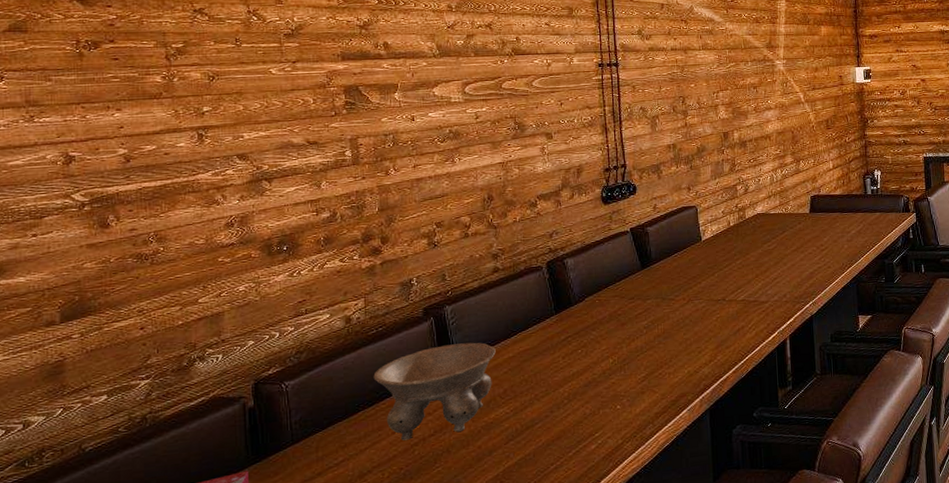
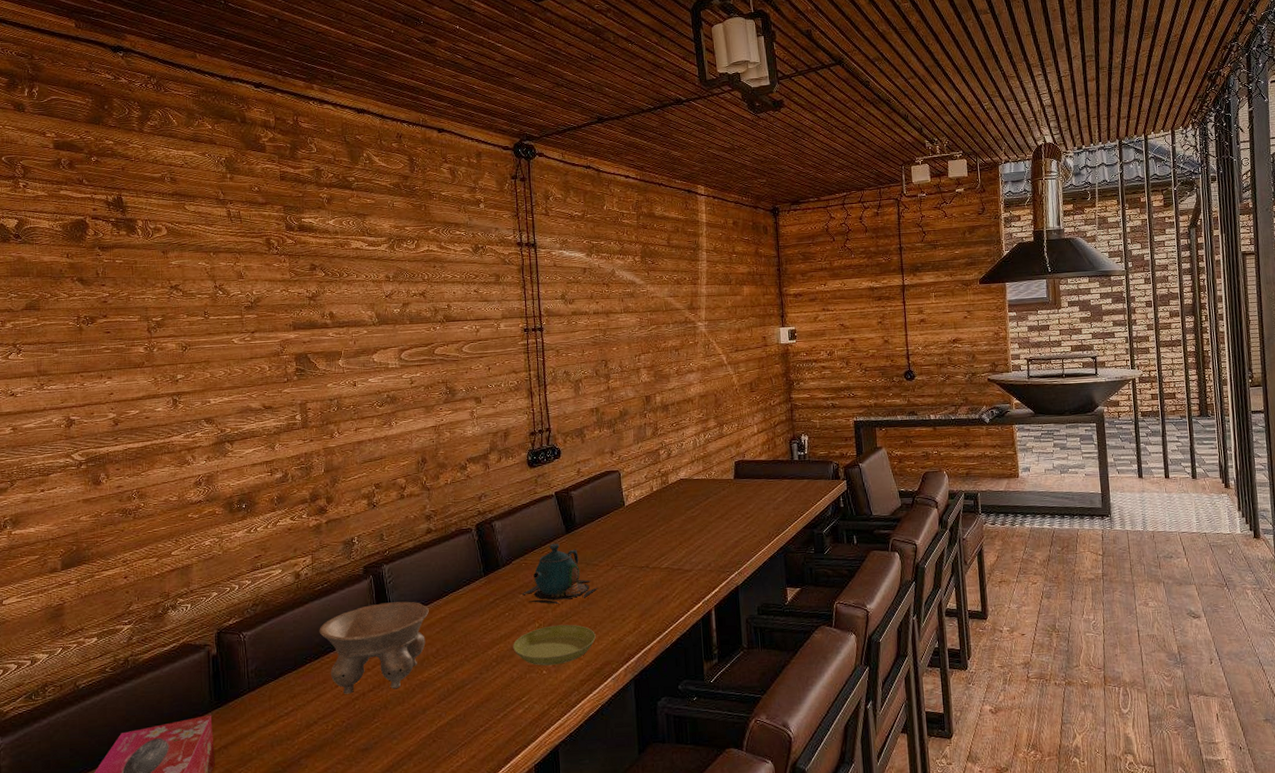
saucer: none [586,359,671,401] -> present [513,624,596,666]
teapot: none [594,279,675,340] -> present [521,543,599,604]

